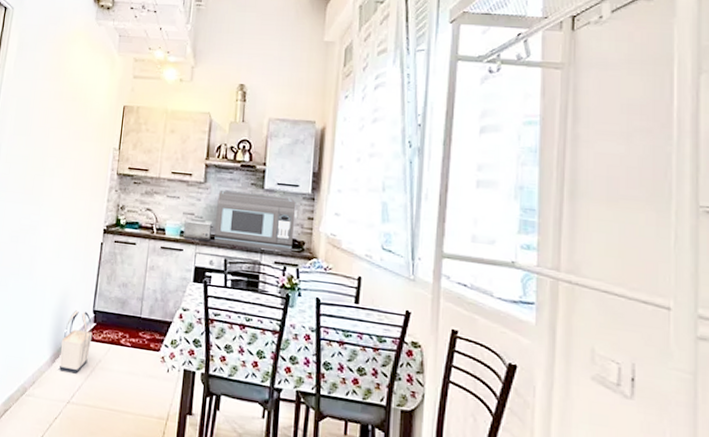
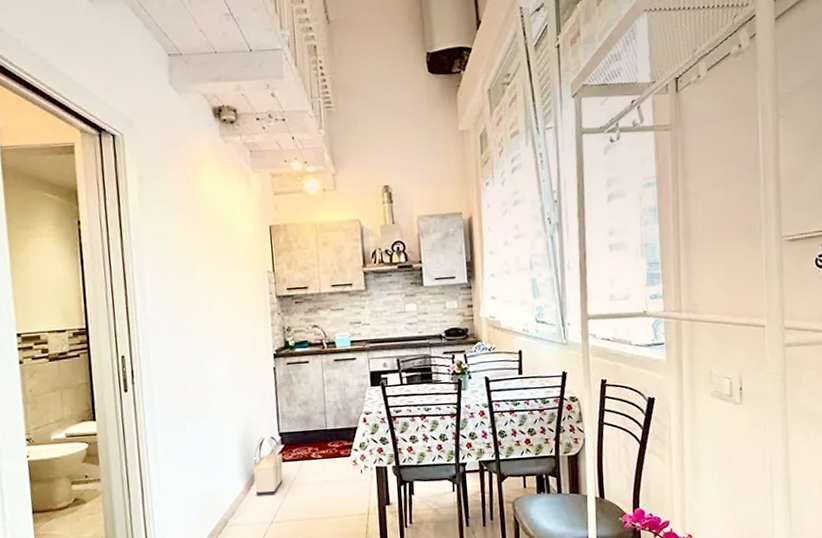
toaster: present [183,218,214,242] -> none [353,326,382,348]
microwave: present [214,189,296,253] -> none [381,290,457,346]

